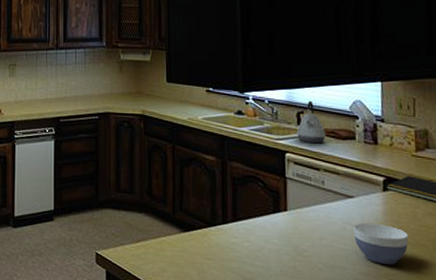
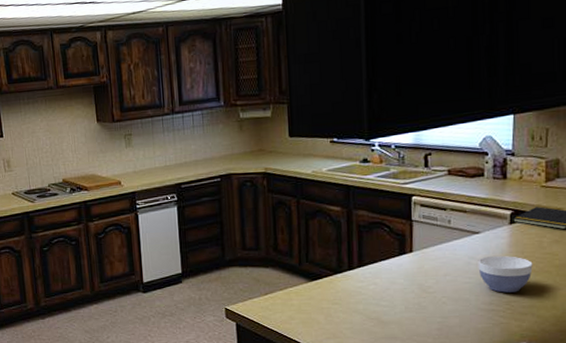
kettle: present [297,100,326,144] -> none [424,141,454,185]

